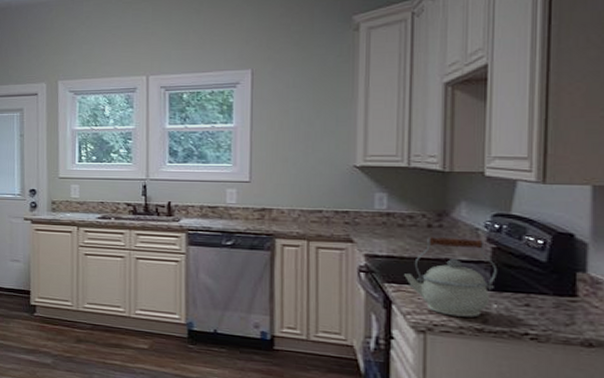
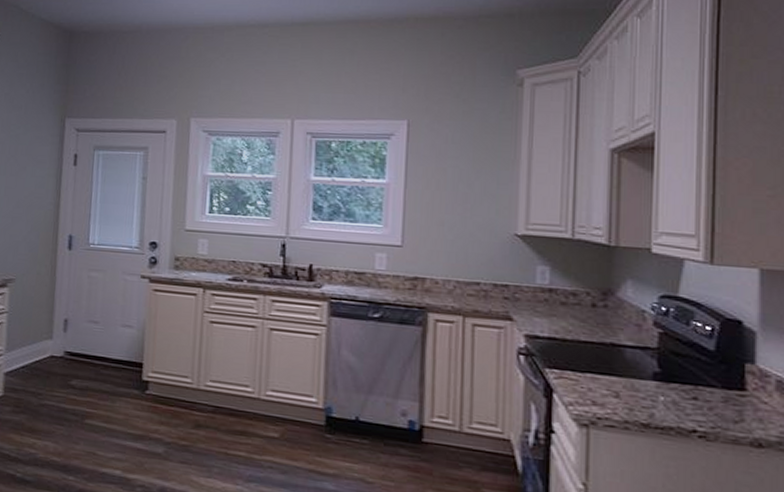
kettle: present [404,237,498,318] -> none [567,318,665,411]

